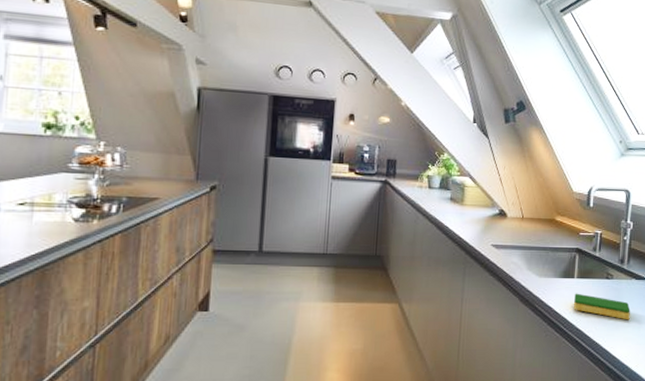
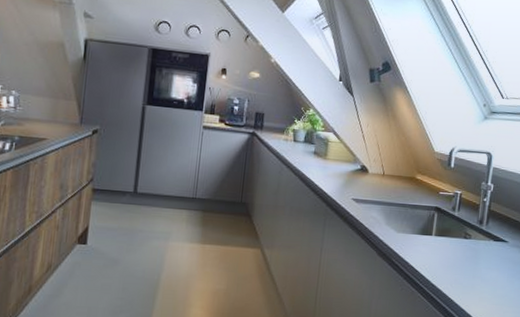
dish sponge: present [574,293,630,320] -> none [430,250,487,280]

